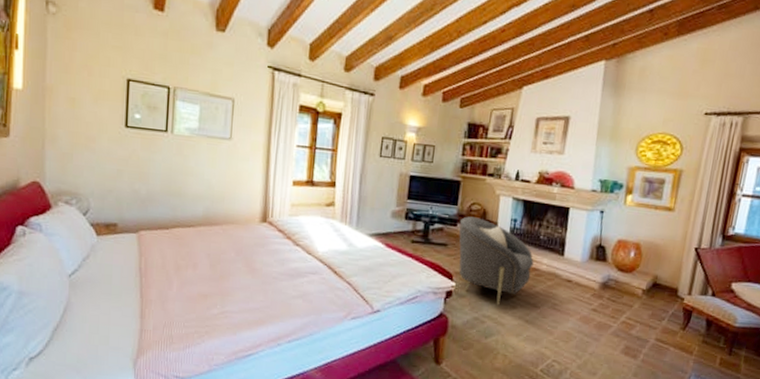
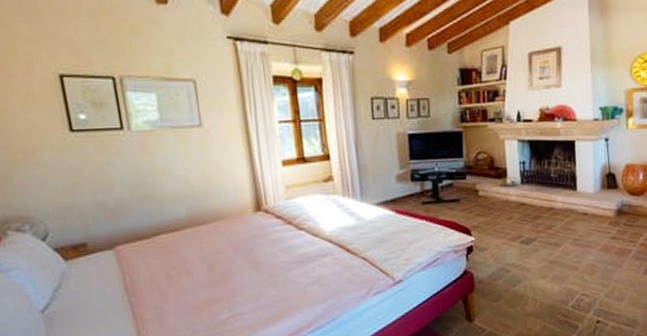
armchair: present [459,216,534,305] -> none [468,166,549,251]

